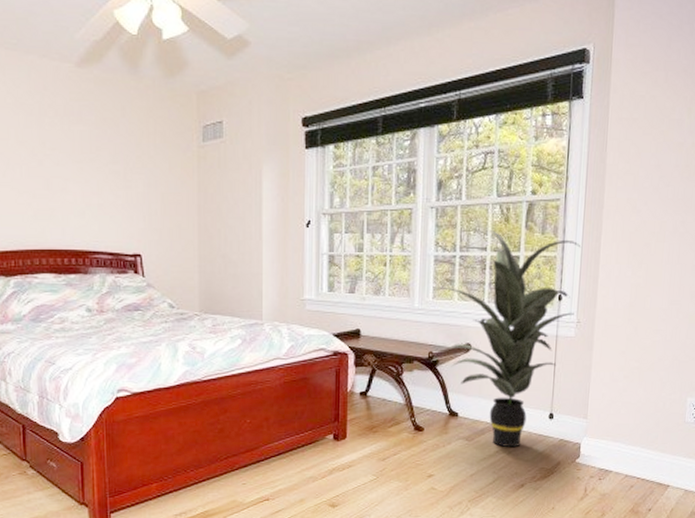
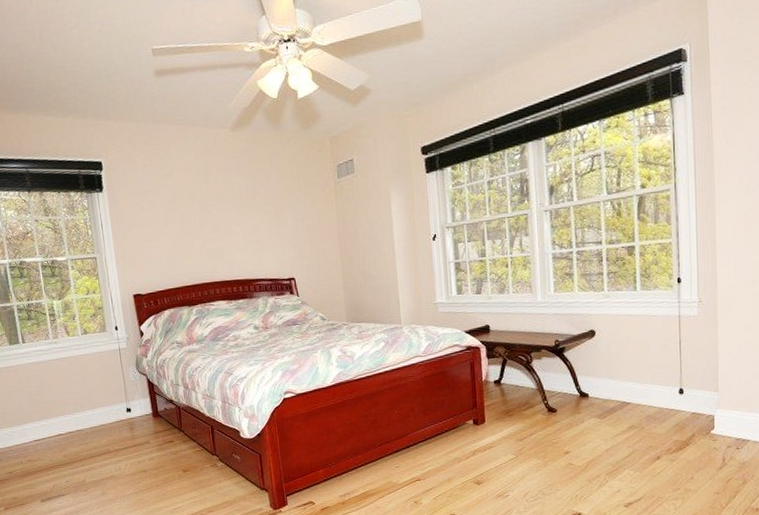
indoor plant: present [434,230,580,448] -> none [554,225,695,423]

